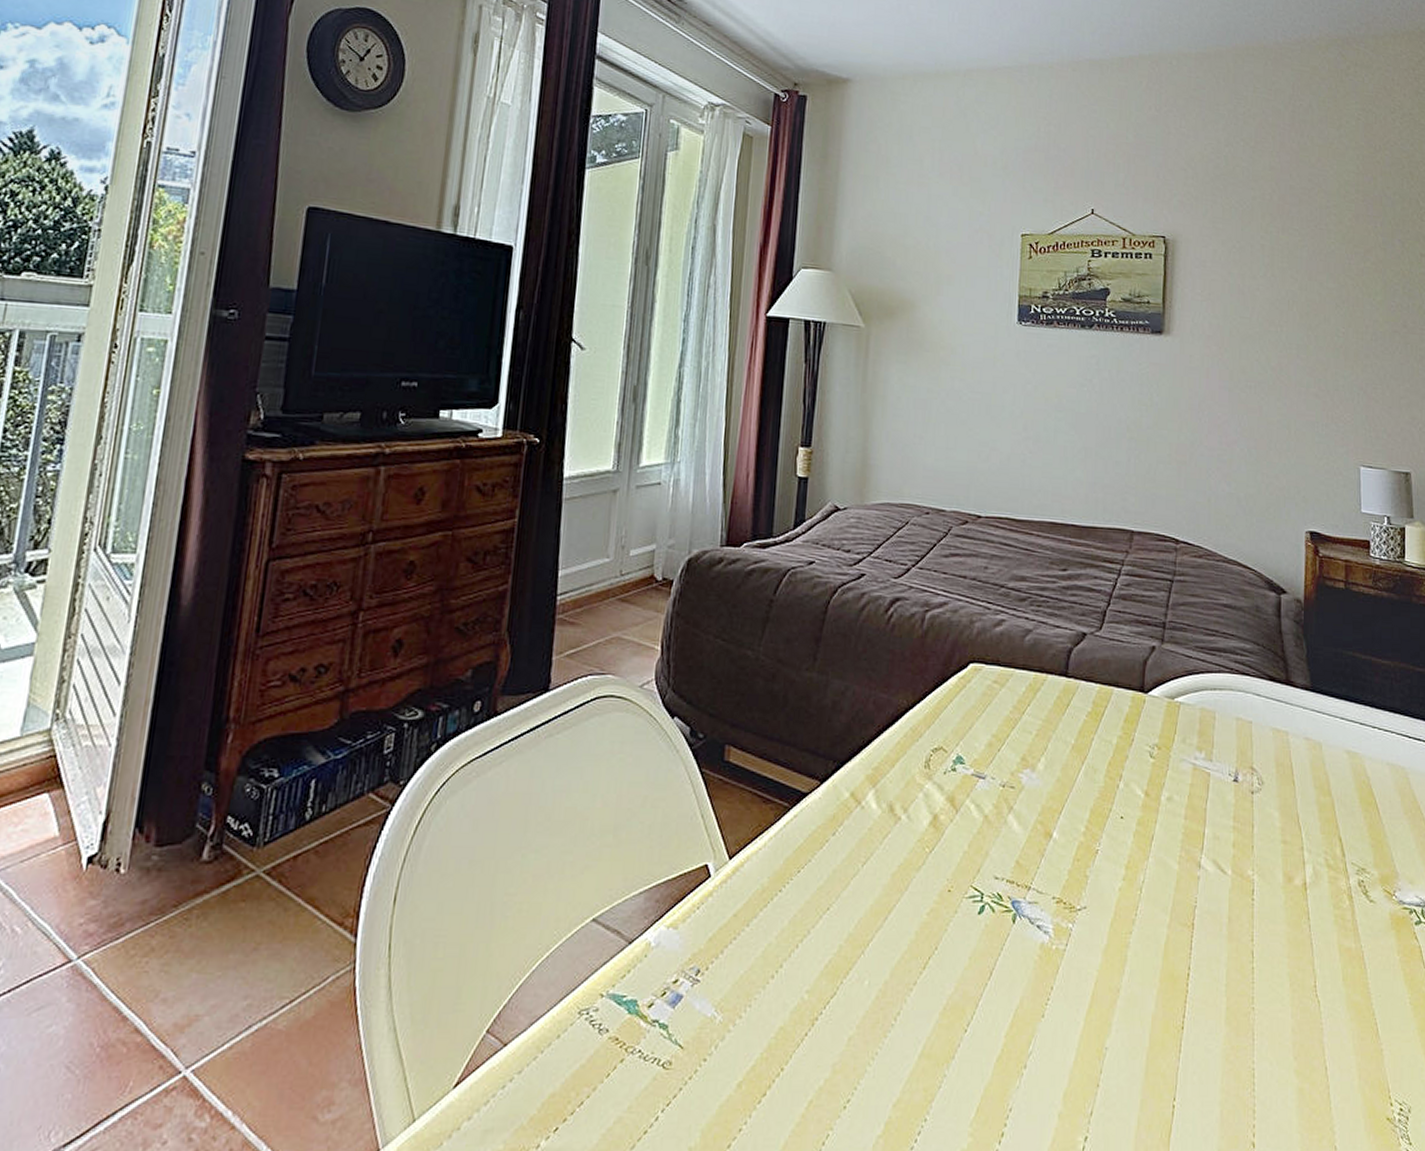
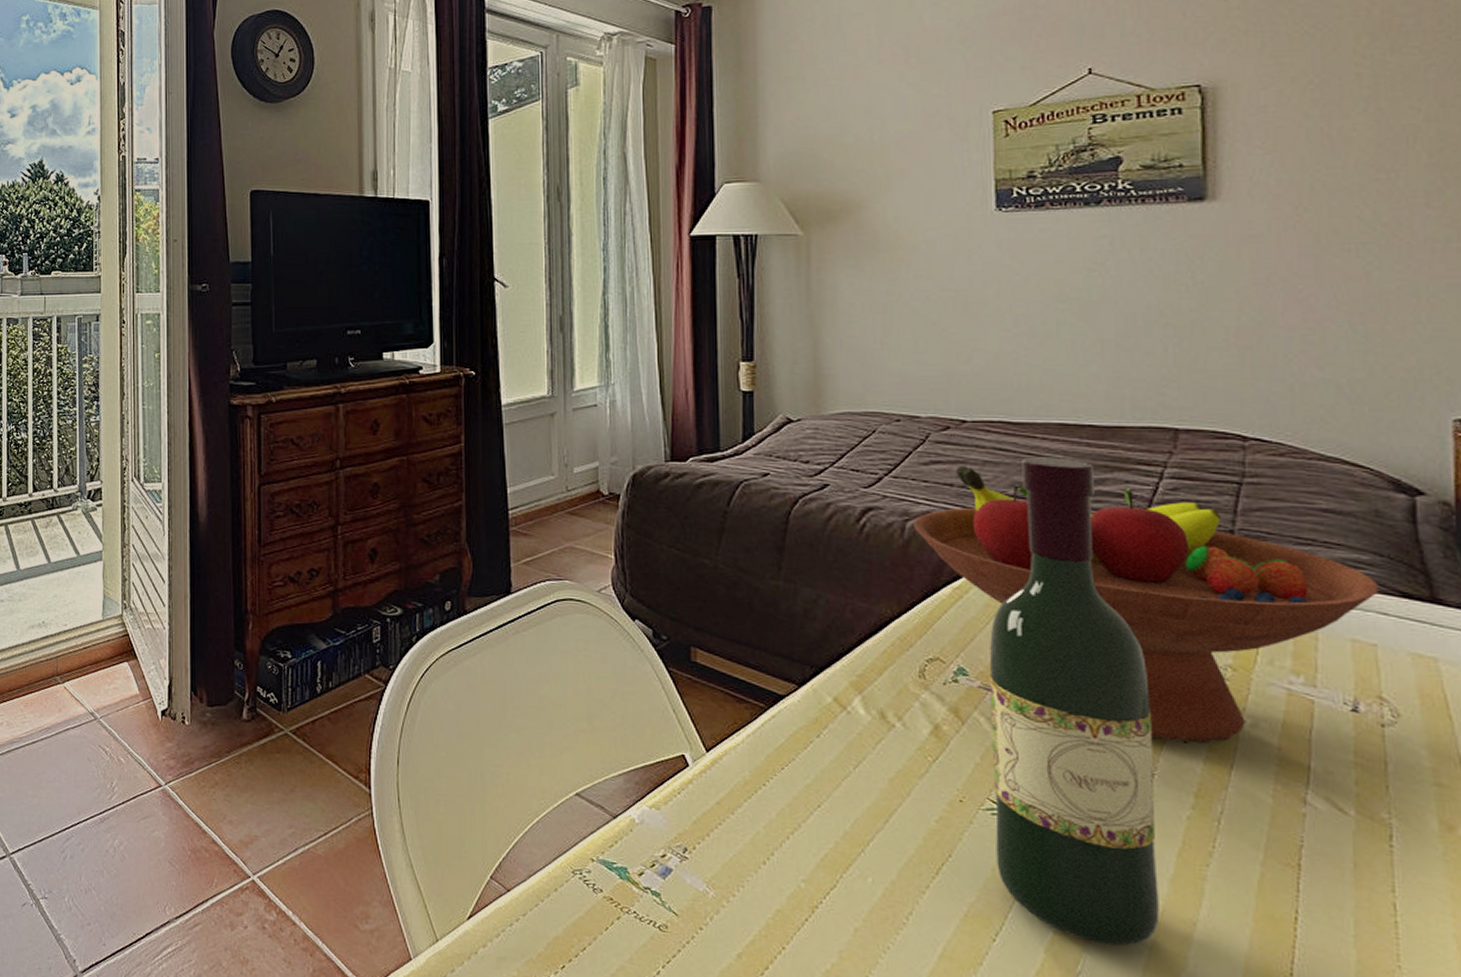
fruit bowl: none [931,559,1256,817] -> present [913,466,1379,743]
wine bottle: none [973,552,1100,1022] -> present [989,457,1160,947]

